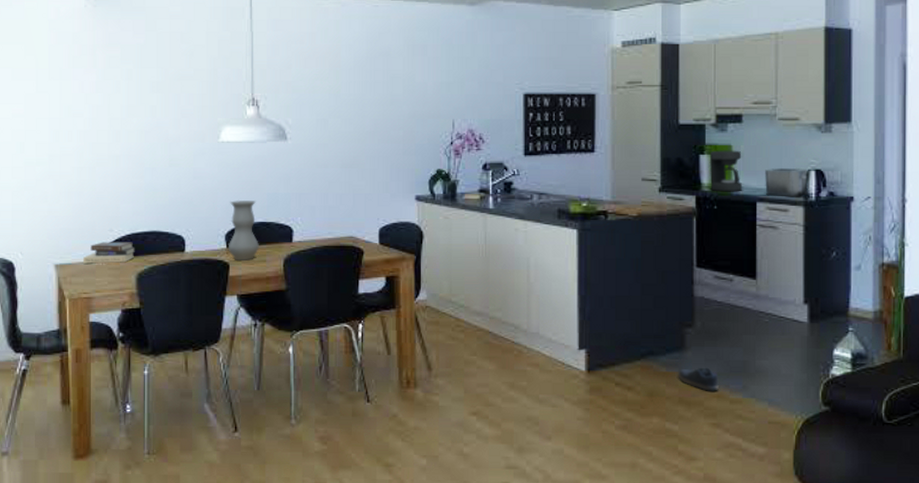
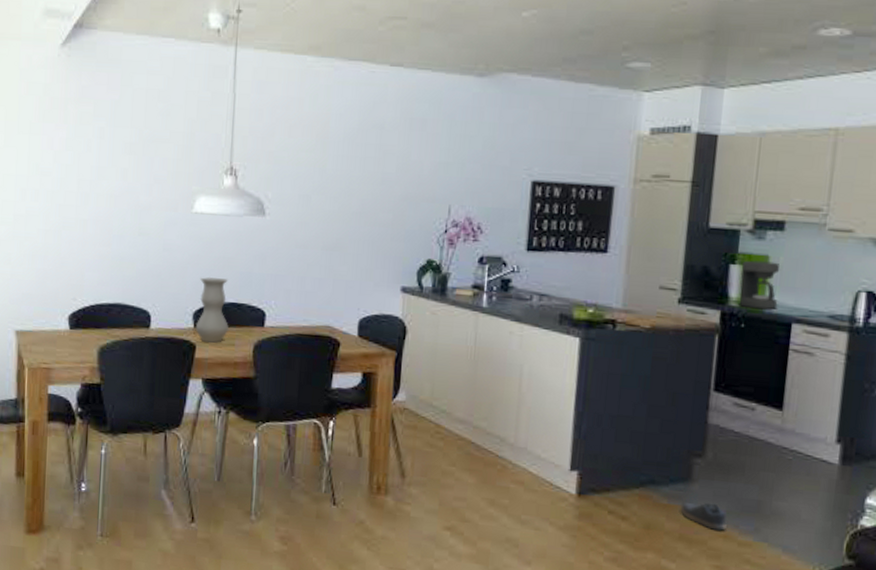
books: present [83,242,135,264] -> none [44,310,98,335]
toaster: present [765,168,808,197] -> none [803,286,858,322]

